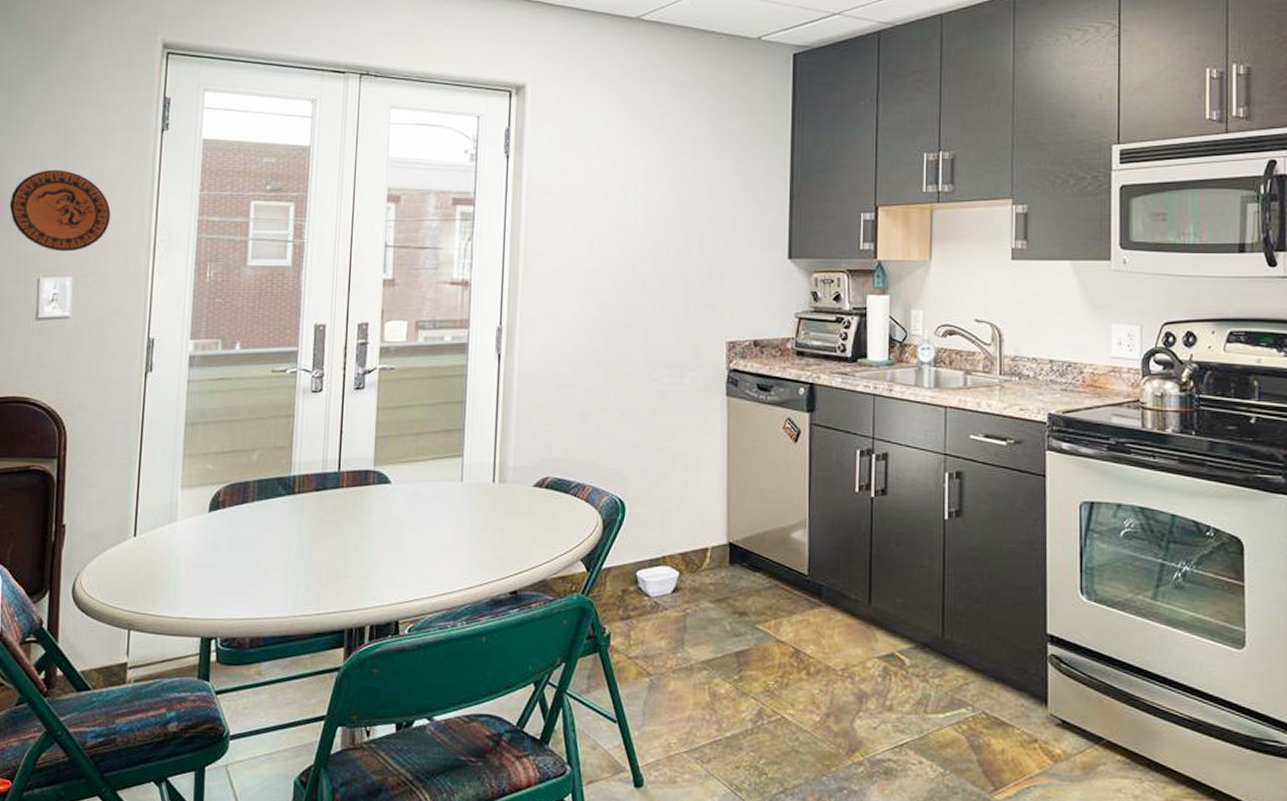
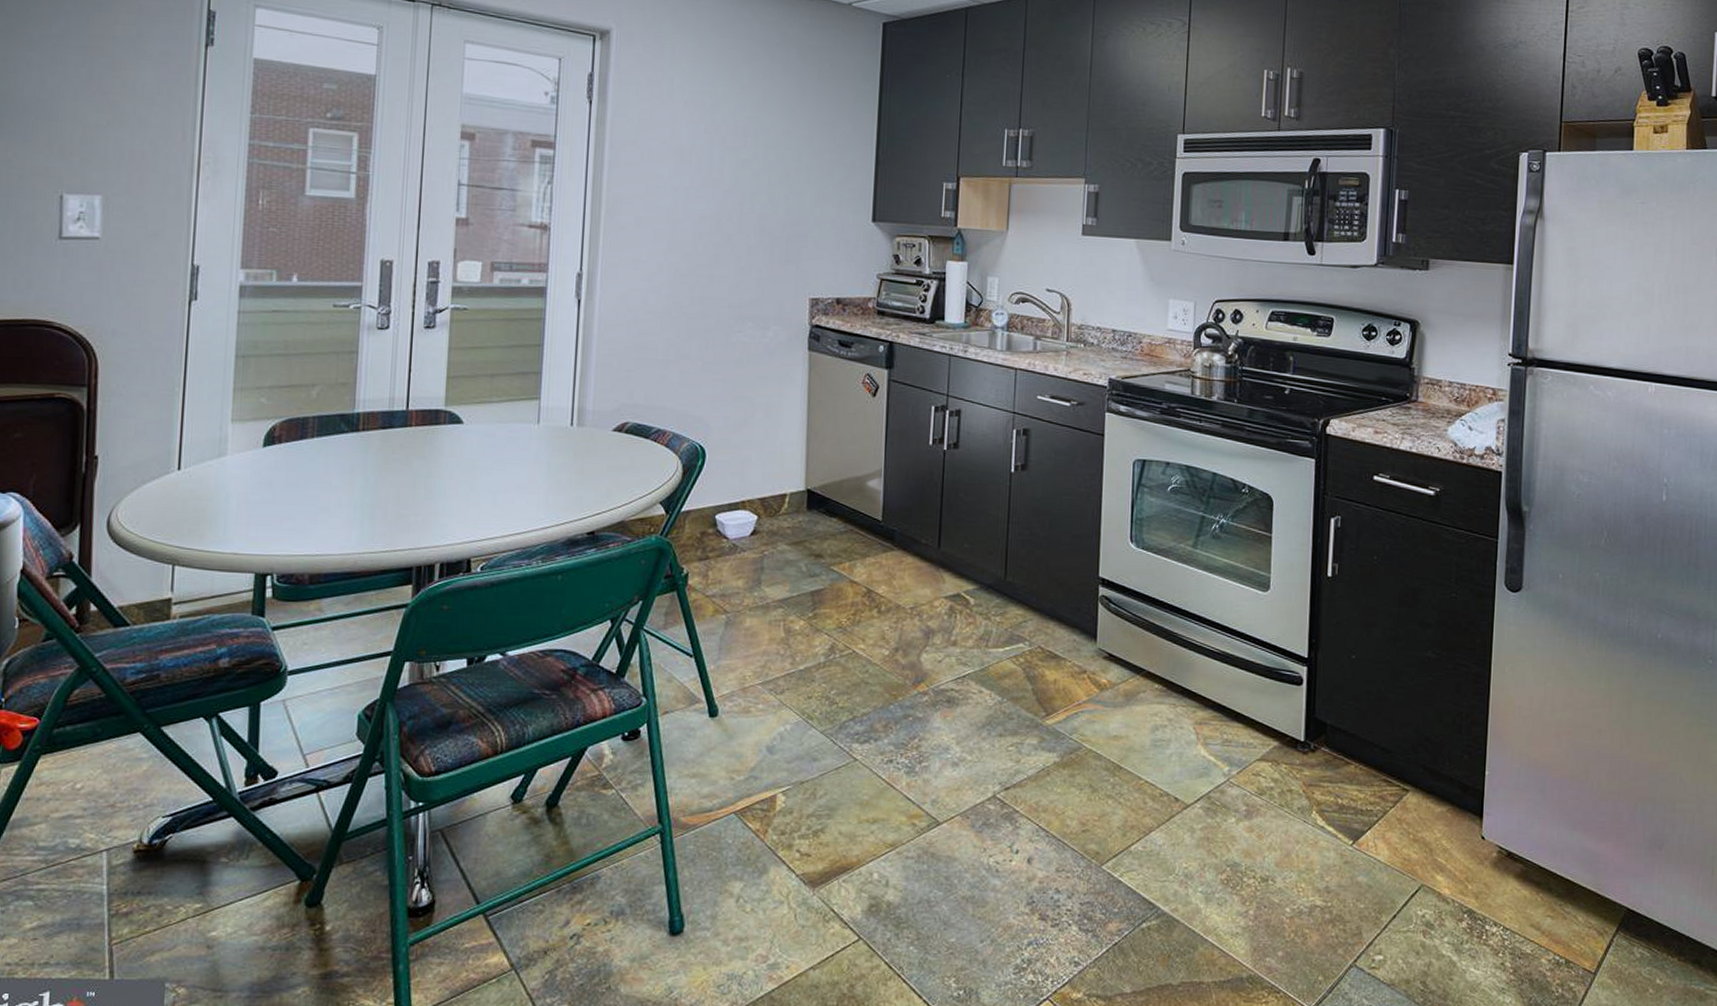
decorative plate: present [9,170,111,252] -> none [24,78,146,169]

